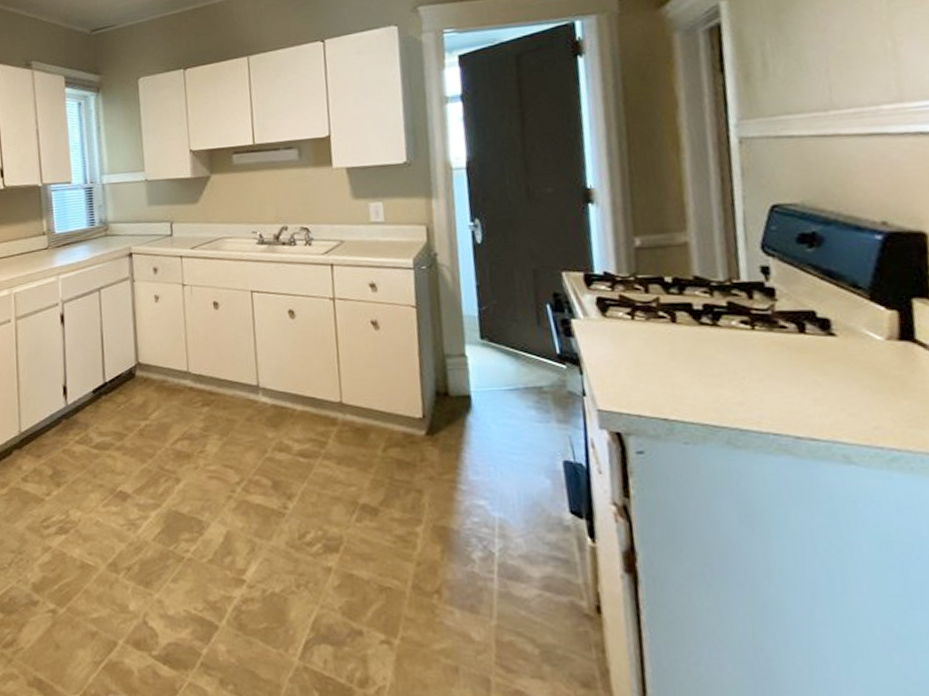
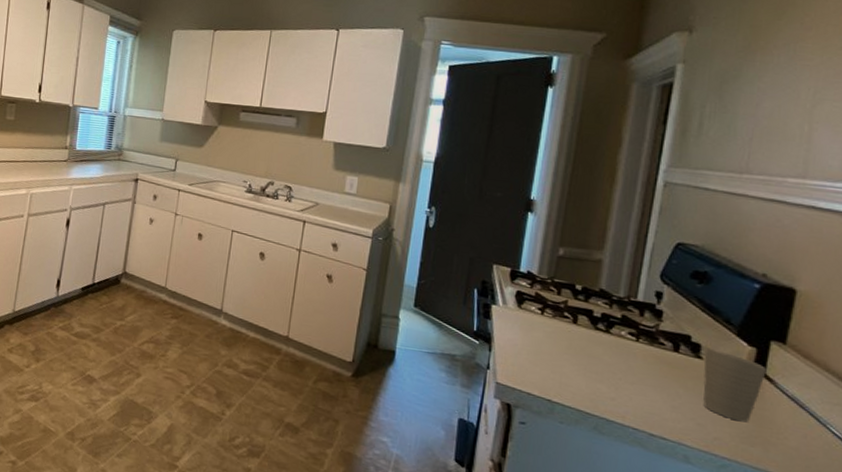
cup: none [835,320,917,402] -> present [703,347,767,423]

